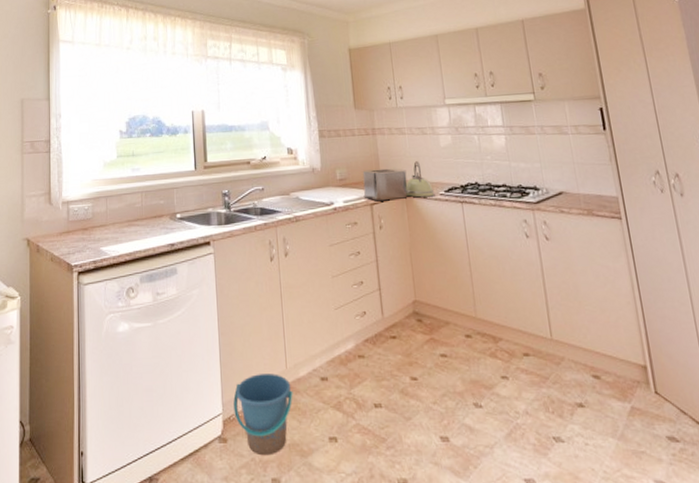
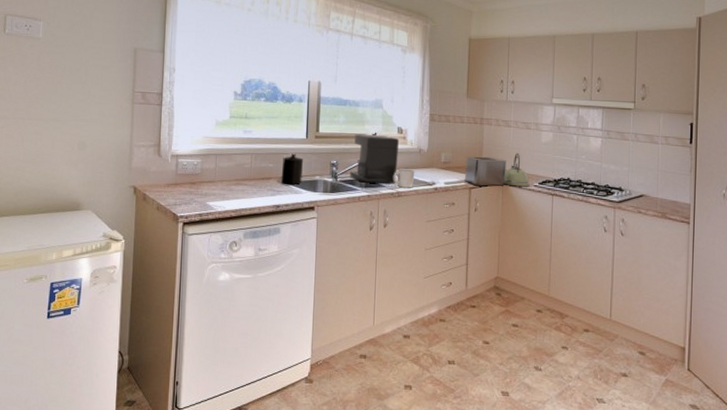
canister: none [173,187,195,221] -> present [281,153,304,186]
bucket: present [233,374,293,456] -> none [322,328,377,396]
coffee maker: none [243,158,292,211] -> present [349,134,400,184]
mug: none [288,190,312,212] -> present [393,169,415,188]

